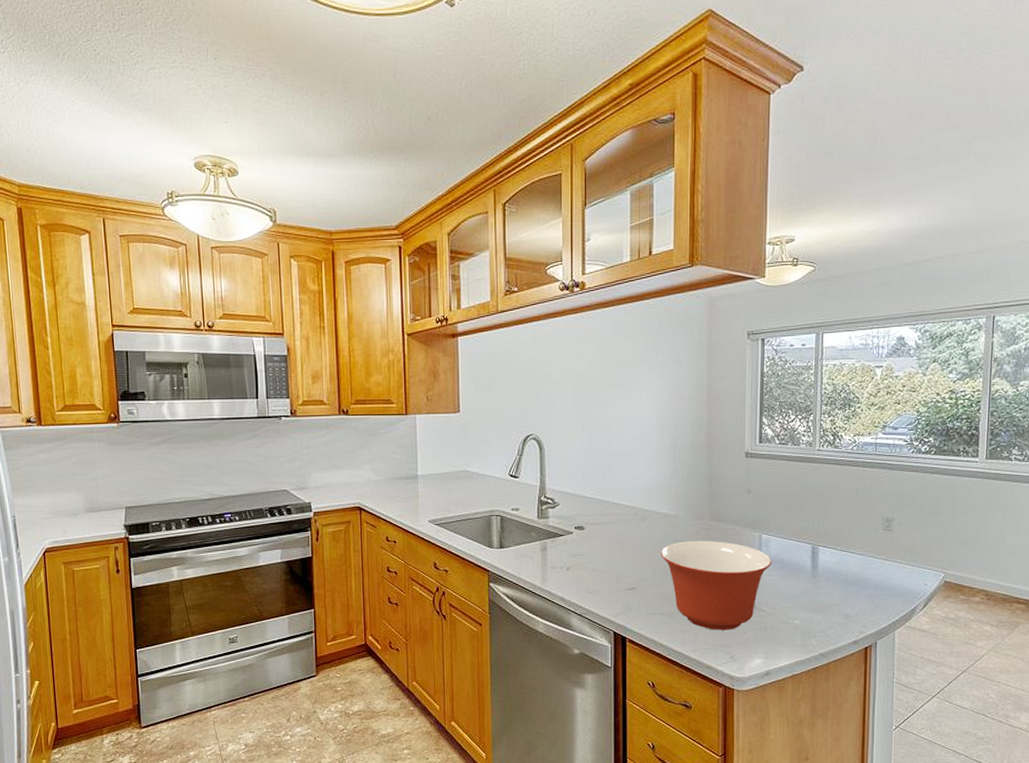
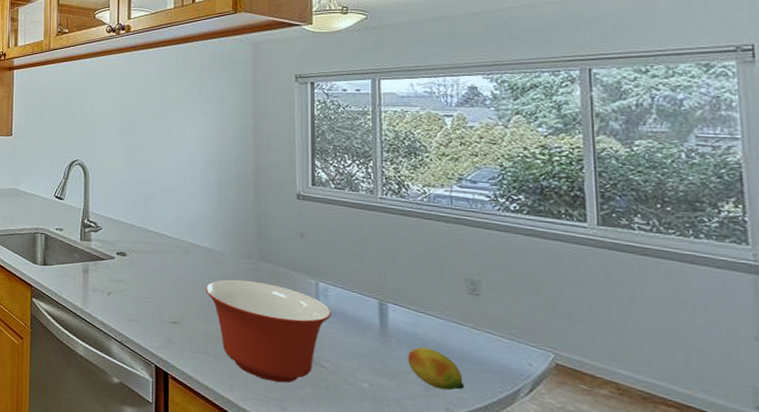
fruit: none [832,581,875,616] -> present [408,347,464,391]

